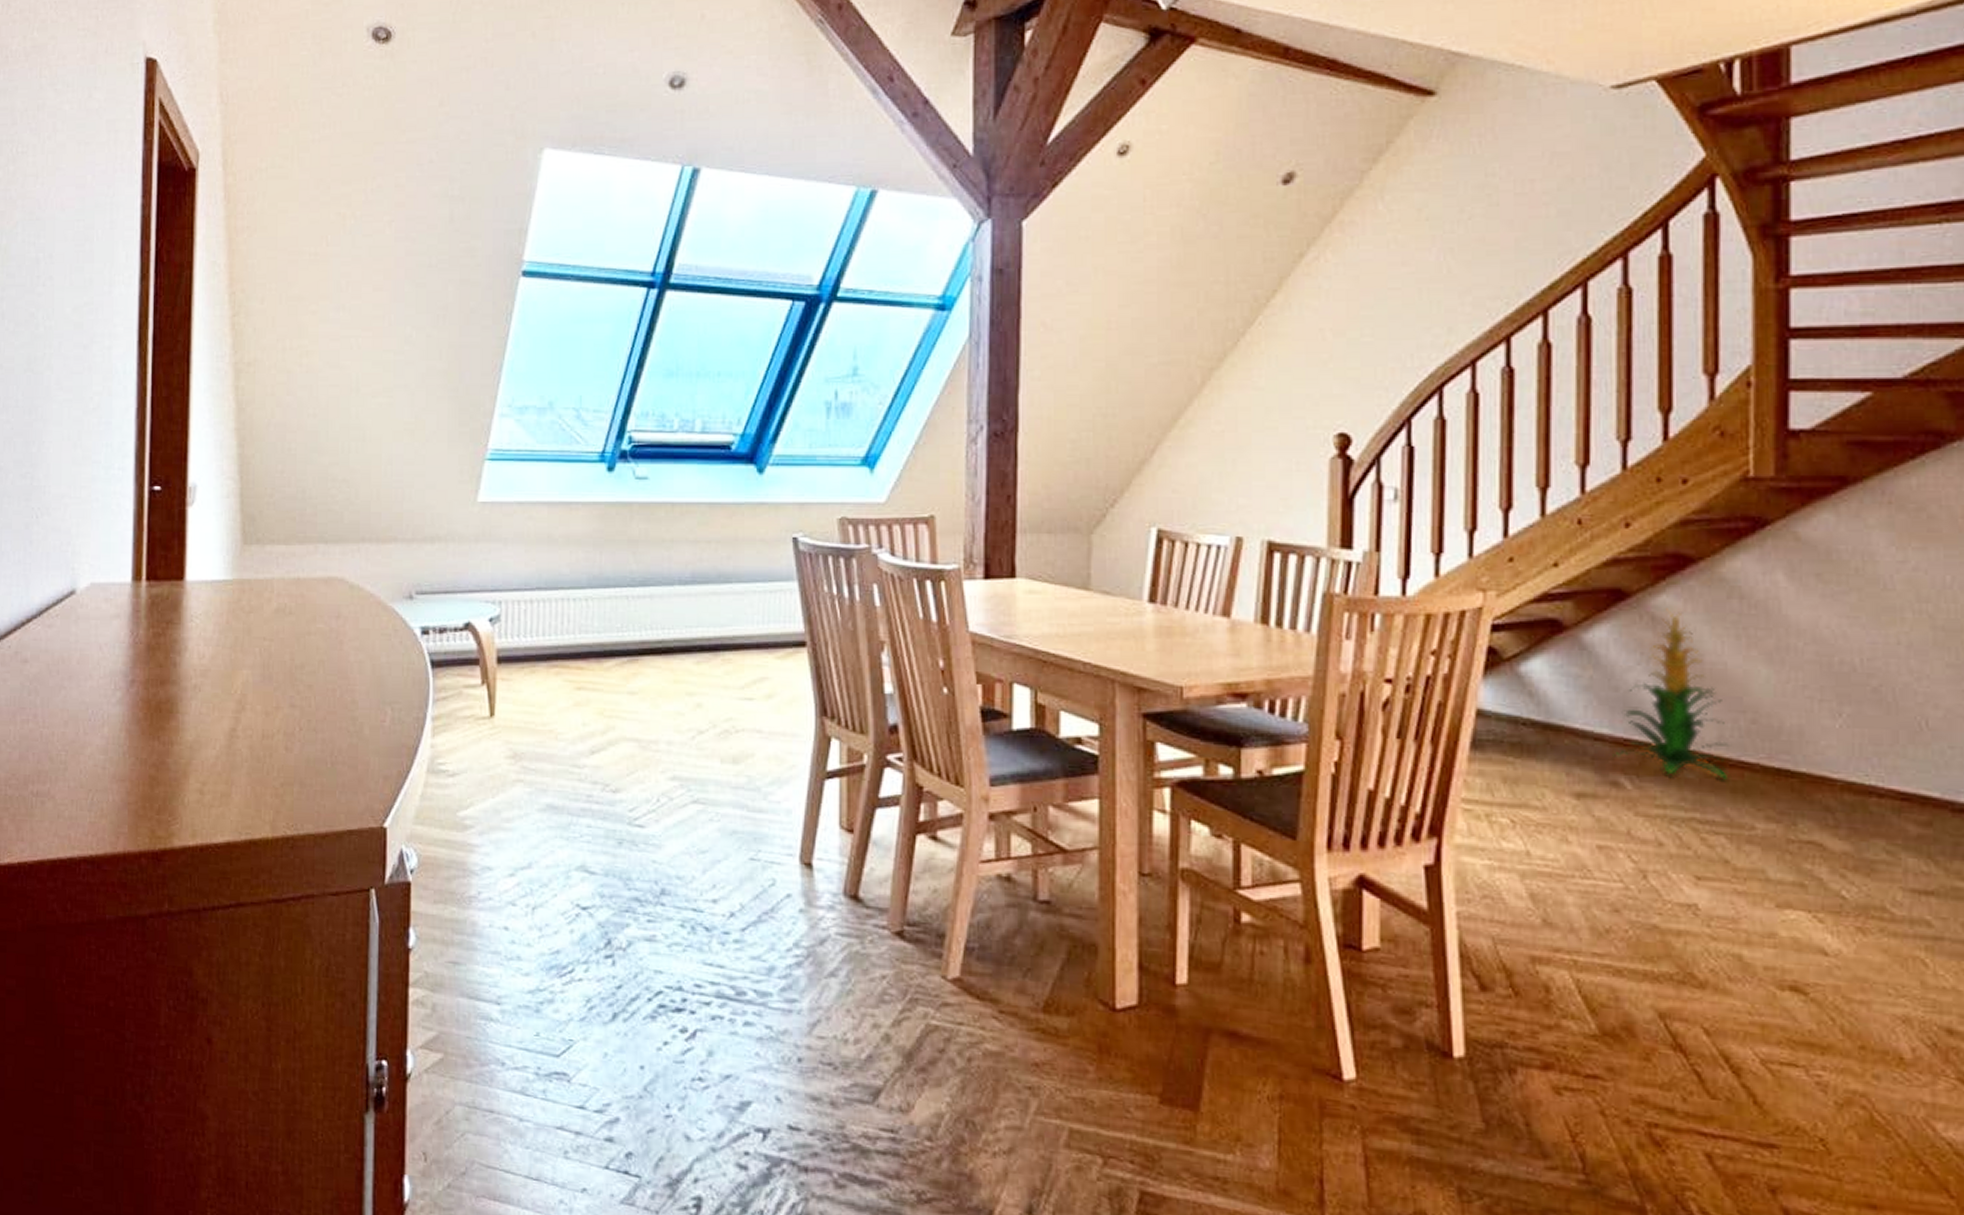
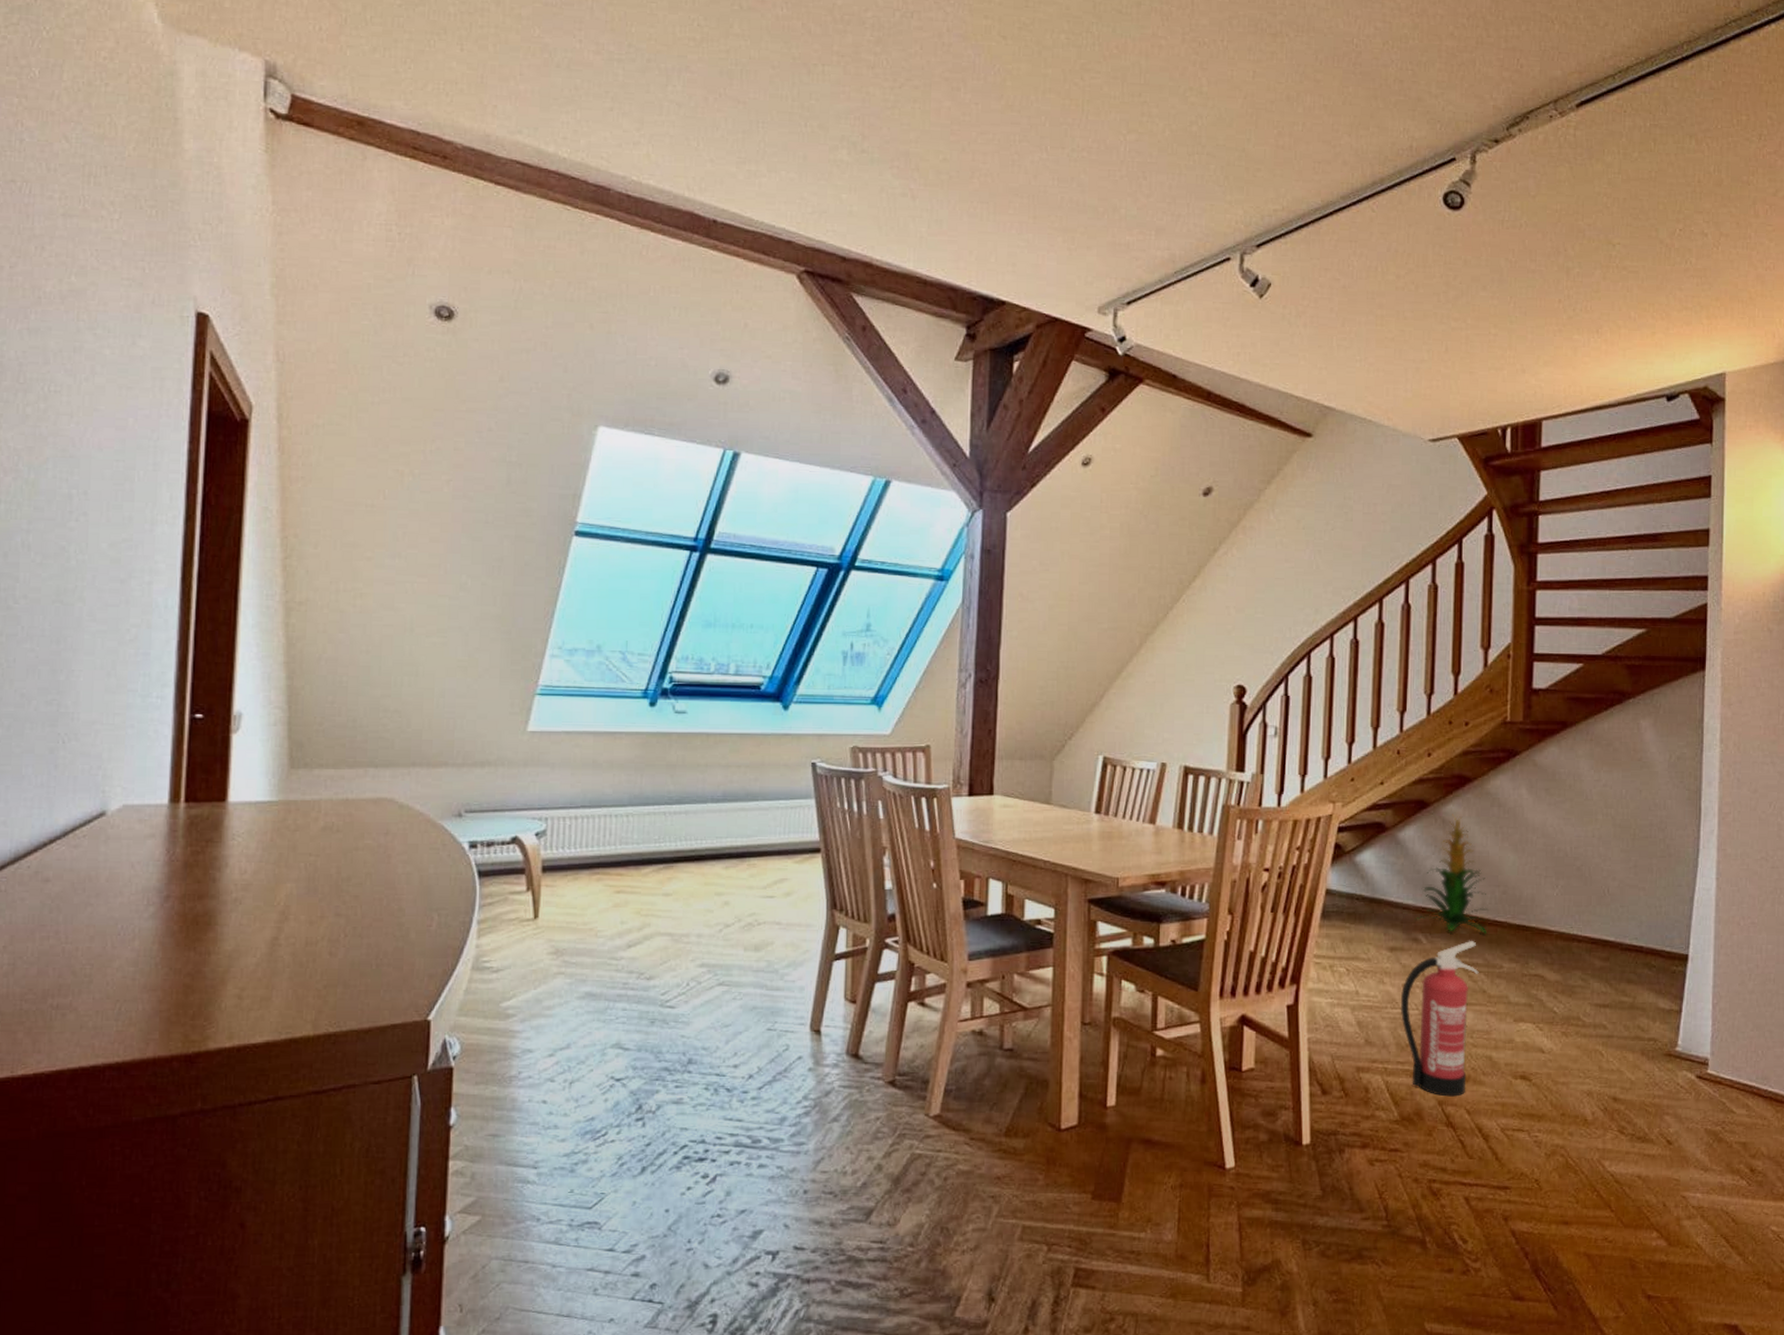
fire extinguisher: none [1596,787,1717,1009] -> present [1401,940,1479,1097]

